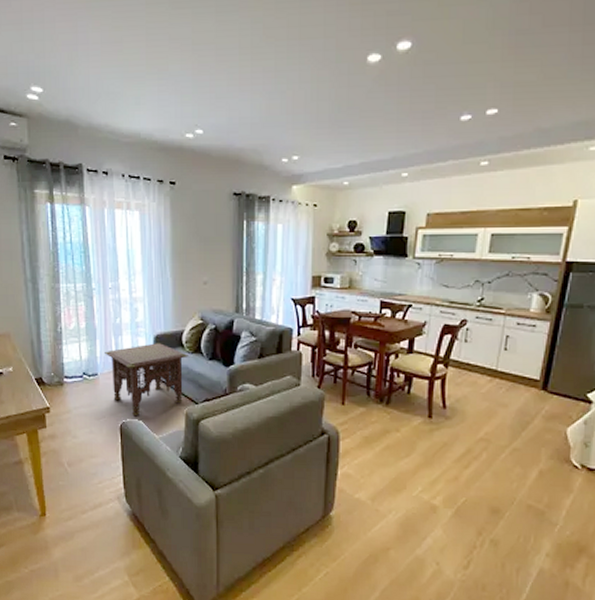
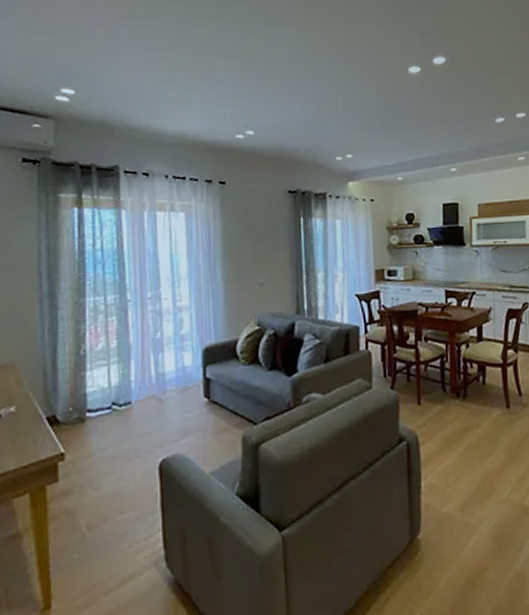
side table: present [105,343,188,417] -> none [141,356,244,450]

